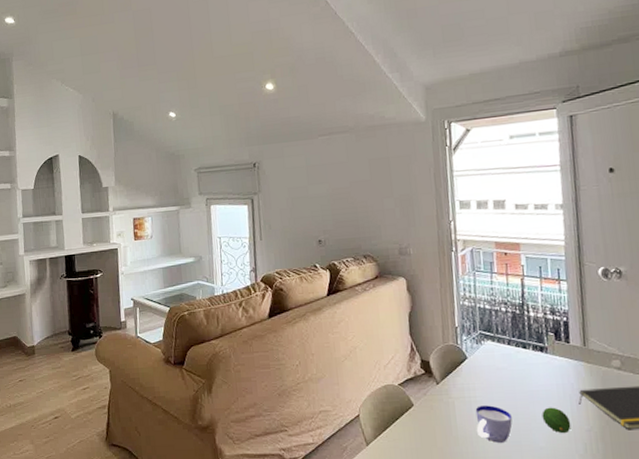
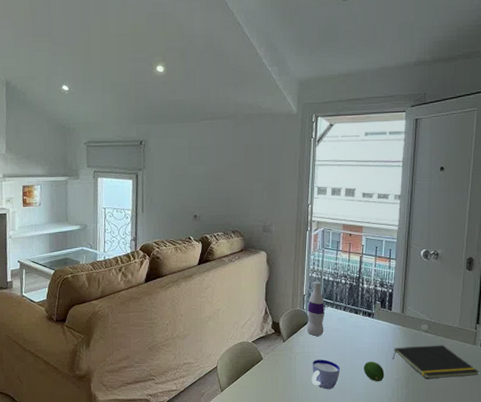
bottle: none [462,310,486,377] -> present [306,281,325,336]

